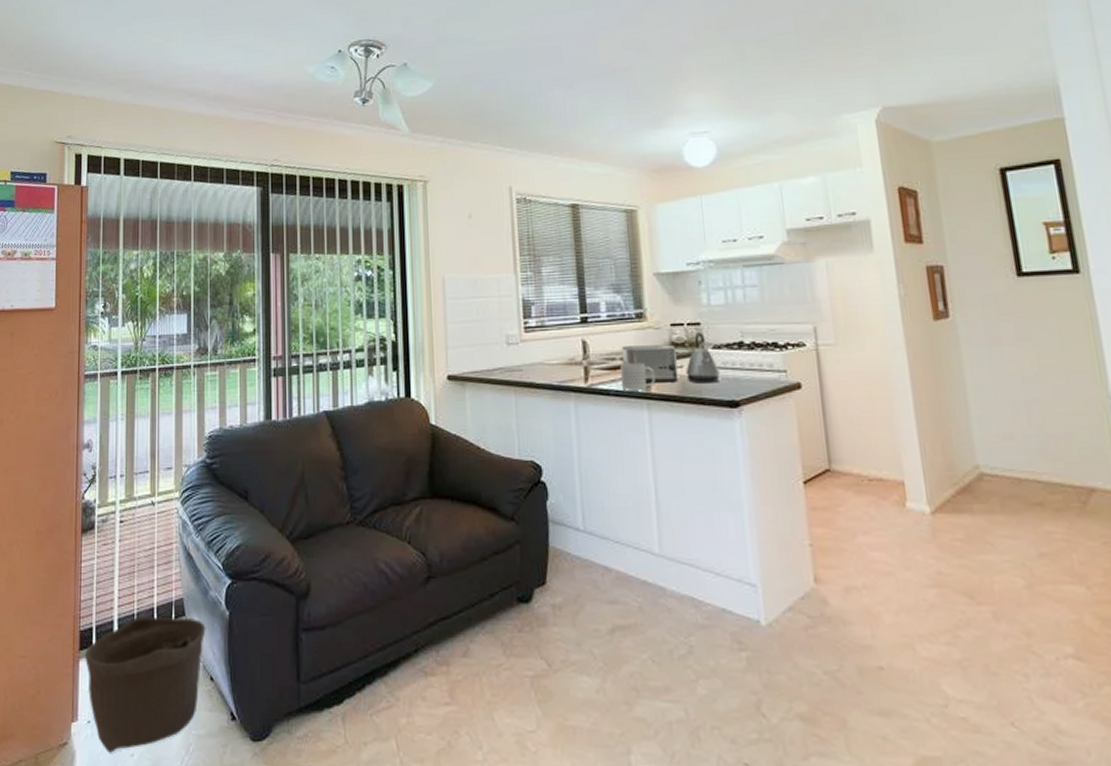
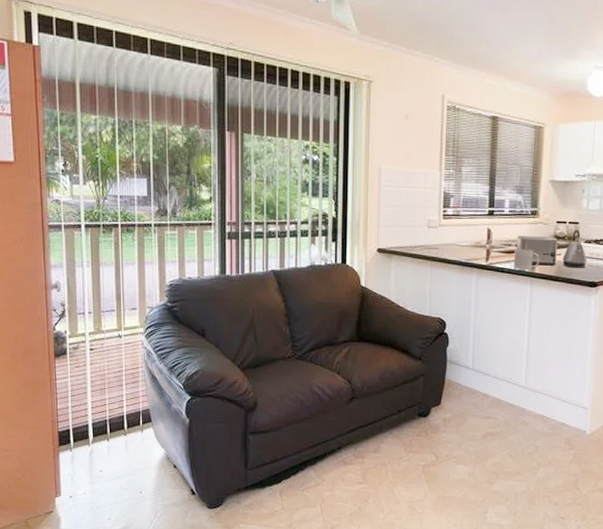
basket: present [84,616,206,753] -> none [63,421,170,518]

